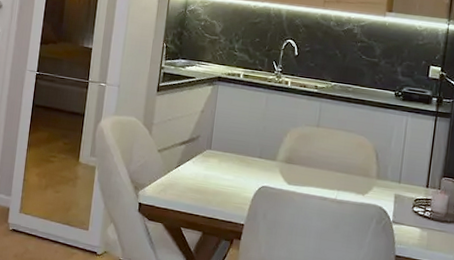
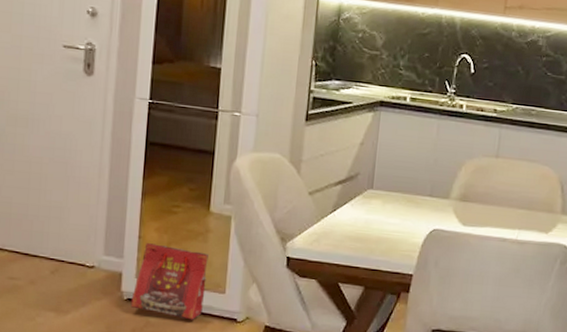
shopping bag: none [14,185,77,251] -> present [130,243,209,320]

